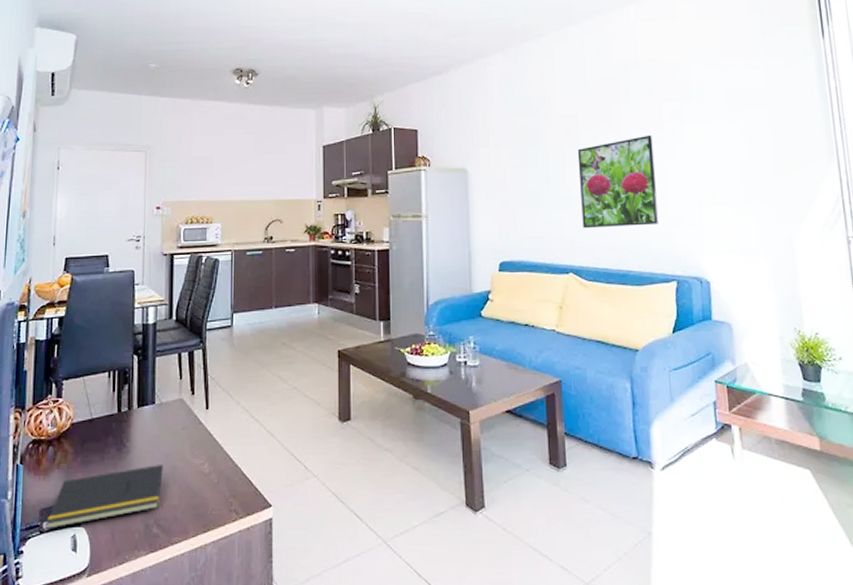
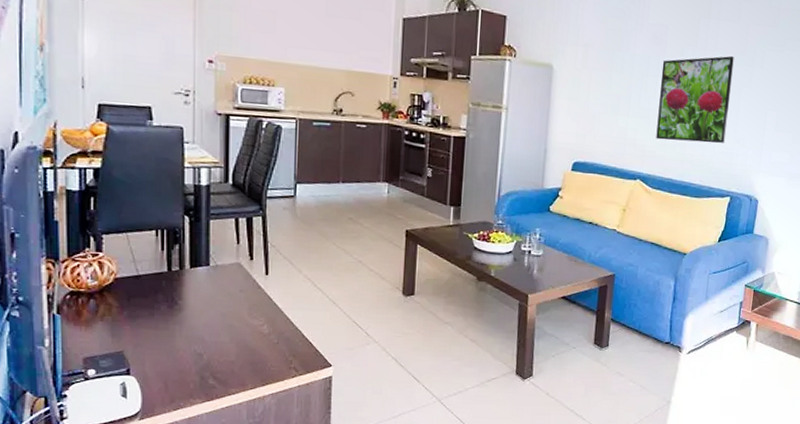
notepad: present [46,465,163,529] -> none [91,323,219,377]

